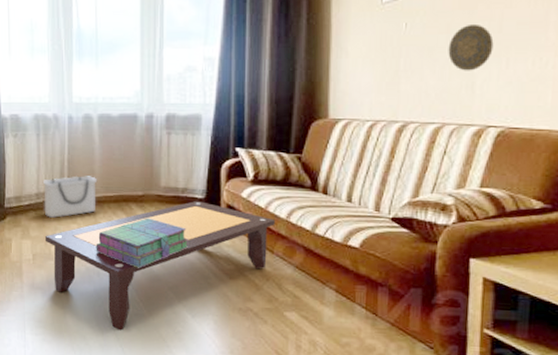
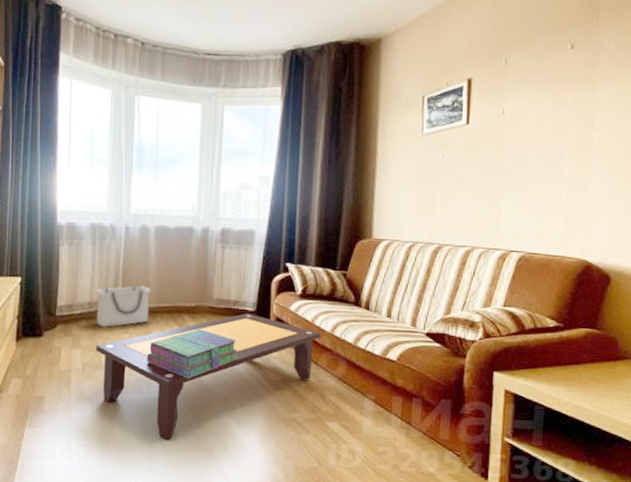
decorative plate: present [448,23,494,71] -> none [478,158,517,201]

